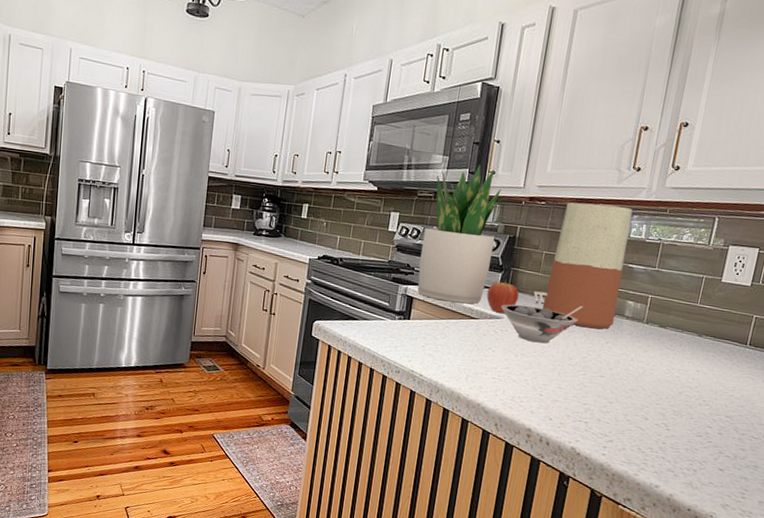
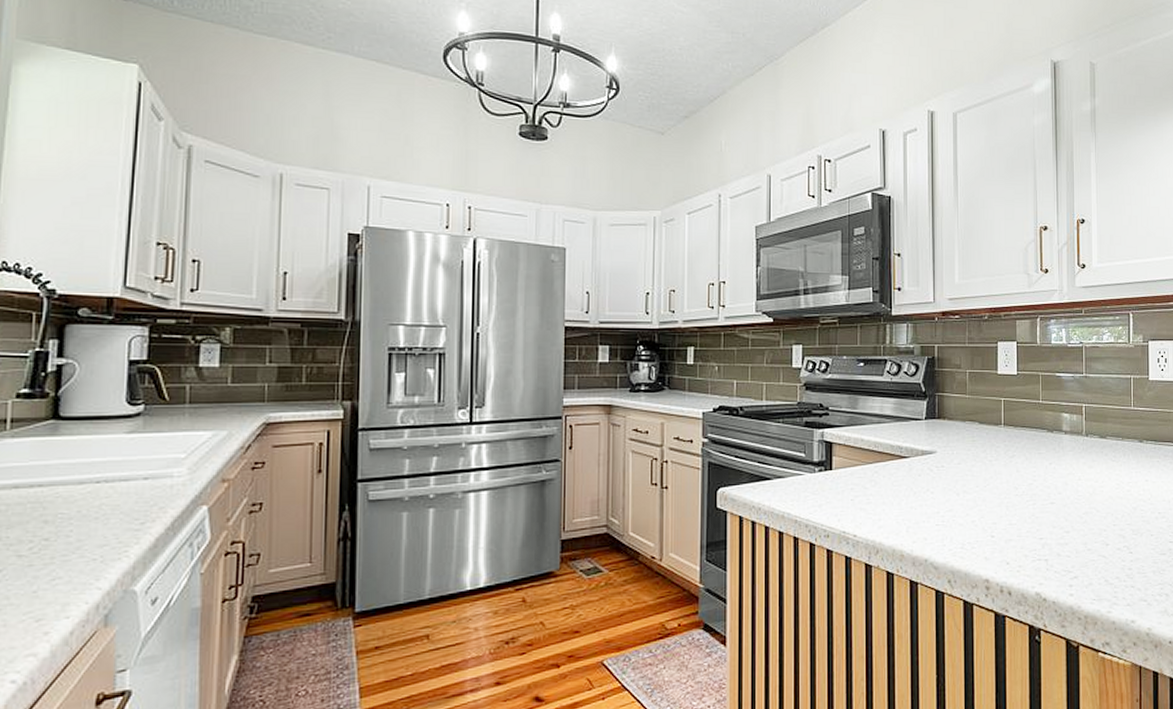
planter: present [417,164,502,304] -> none [833,281,913,442]
fruit: present [486,280,519,313] -> none [914,408,949,446]
bowl: present [501,291,584,344] -> none [933,416,1020,475]
vase: present [542,202,633,329] -> none [976,312,1053,450]

